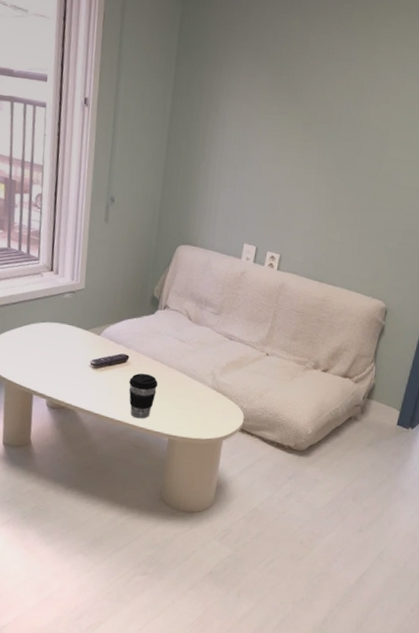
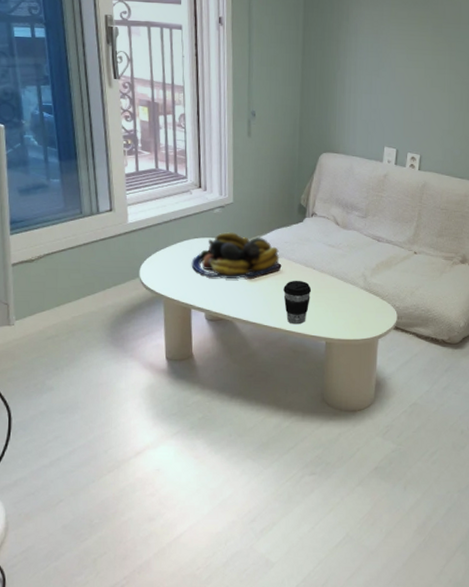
fruit bowl: none [36,318,128,367] -> present [191,232,280,279]

